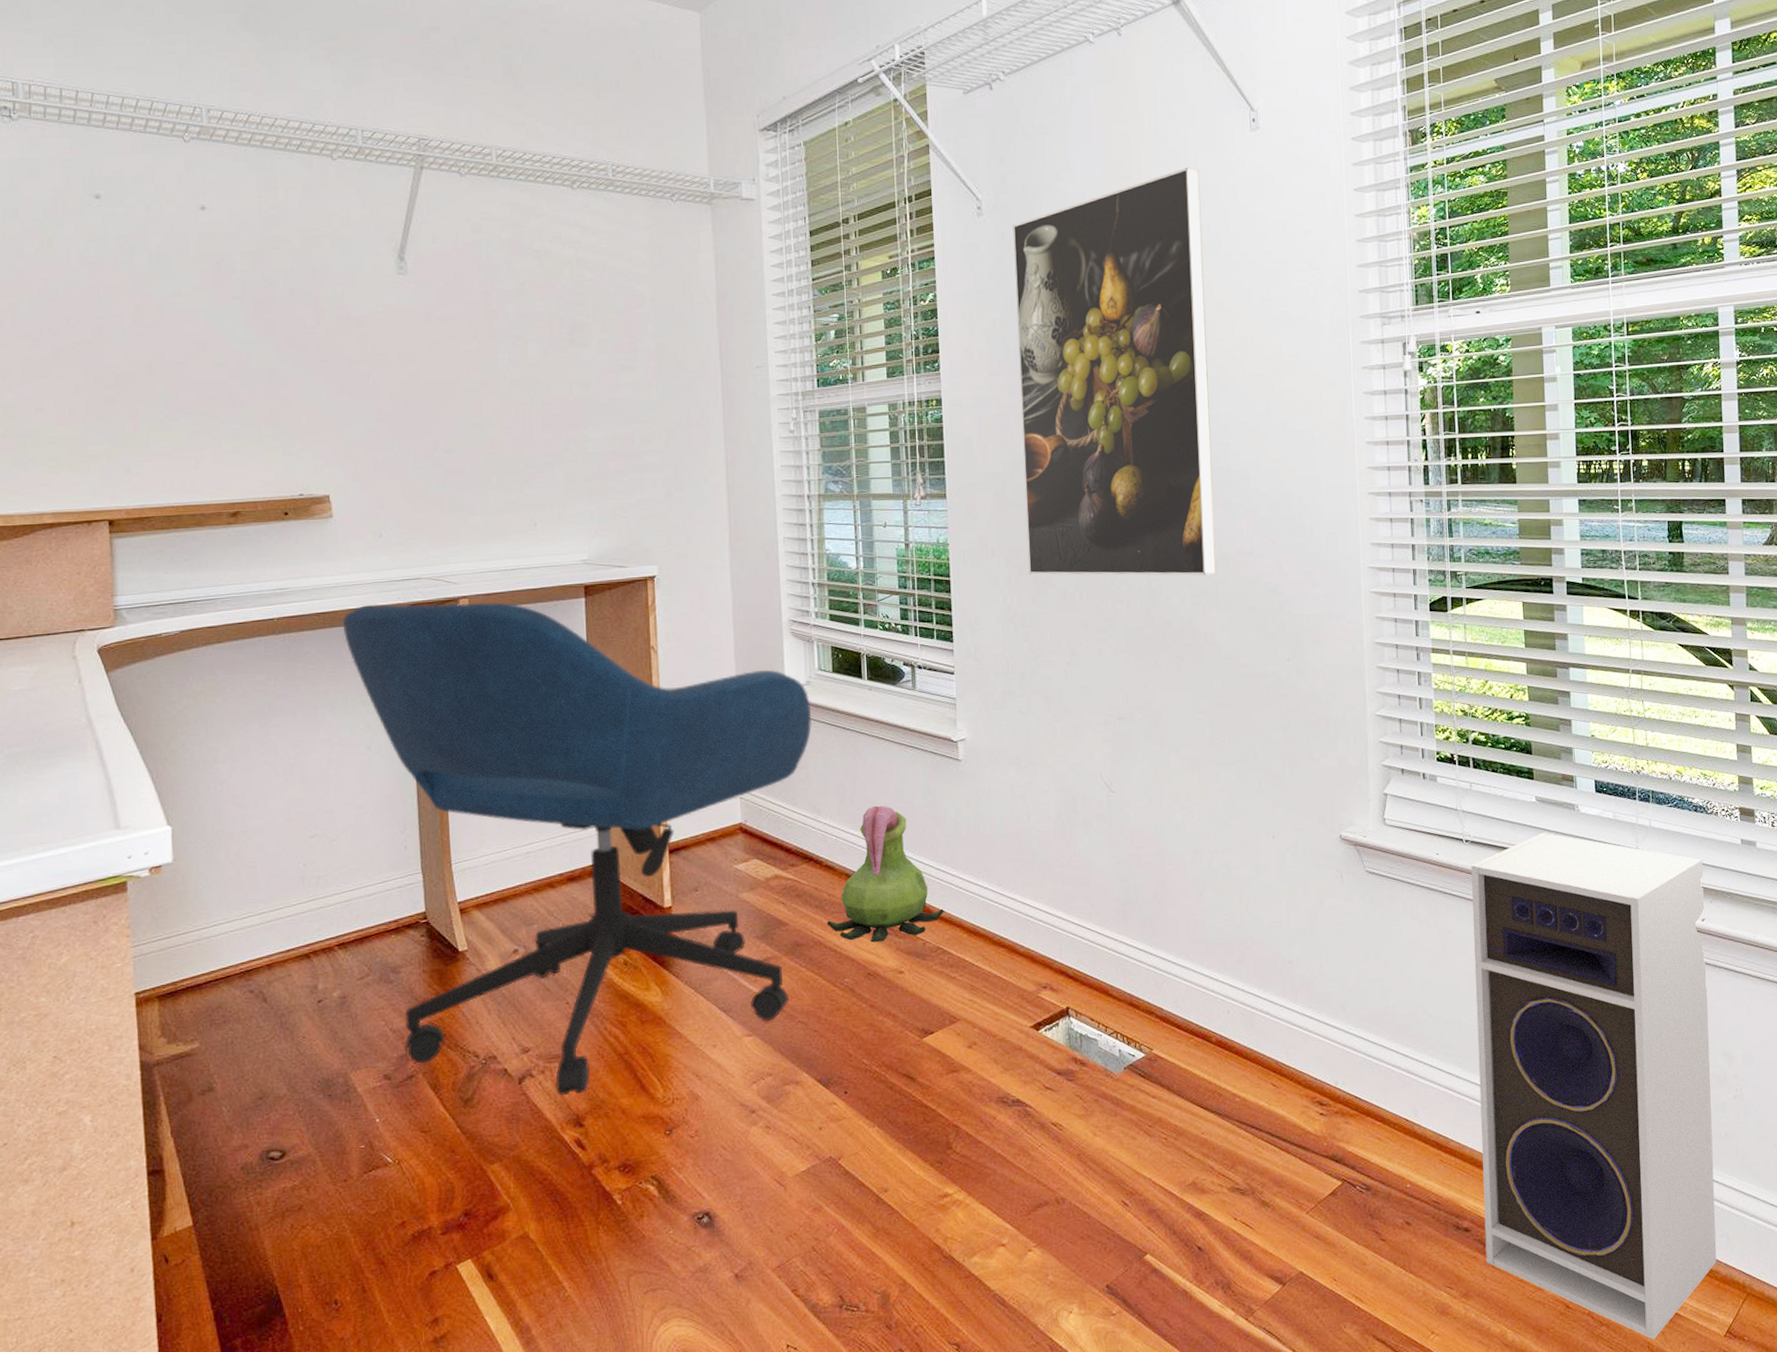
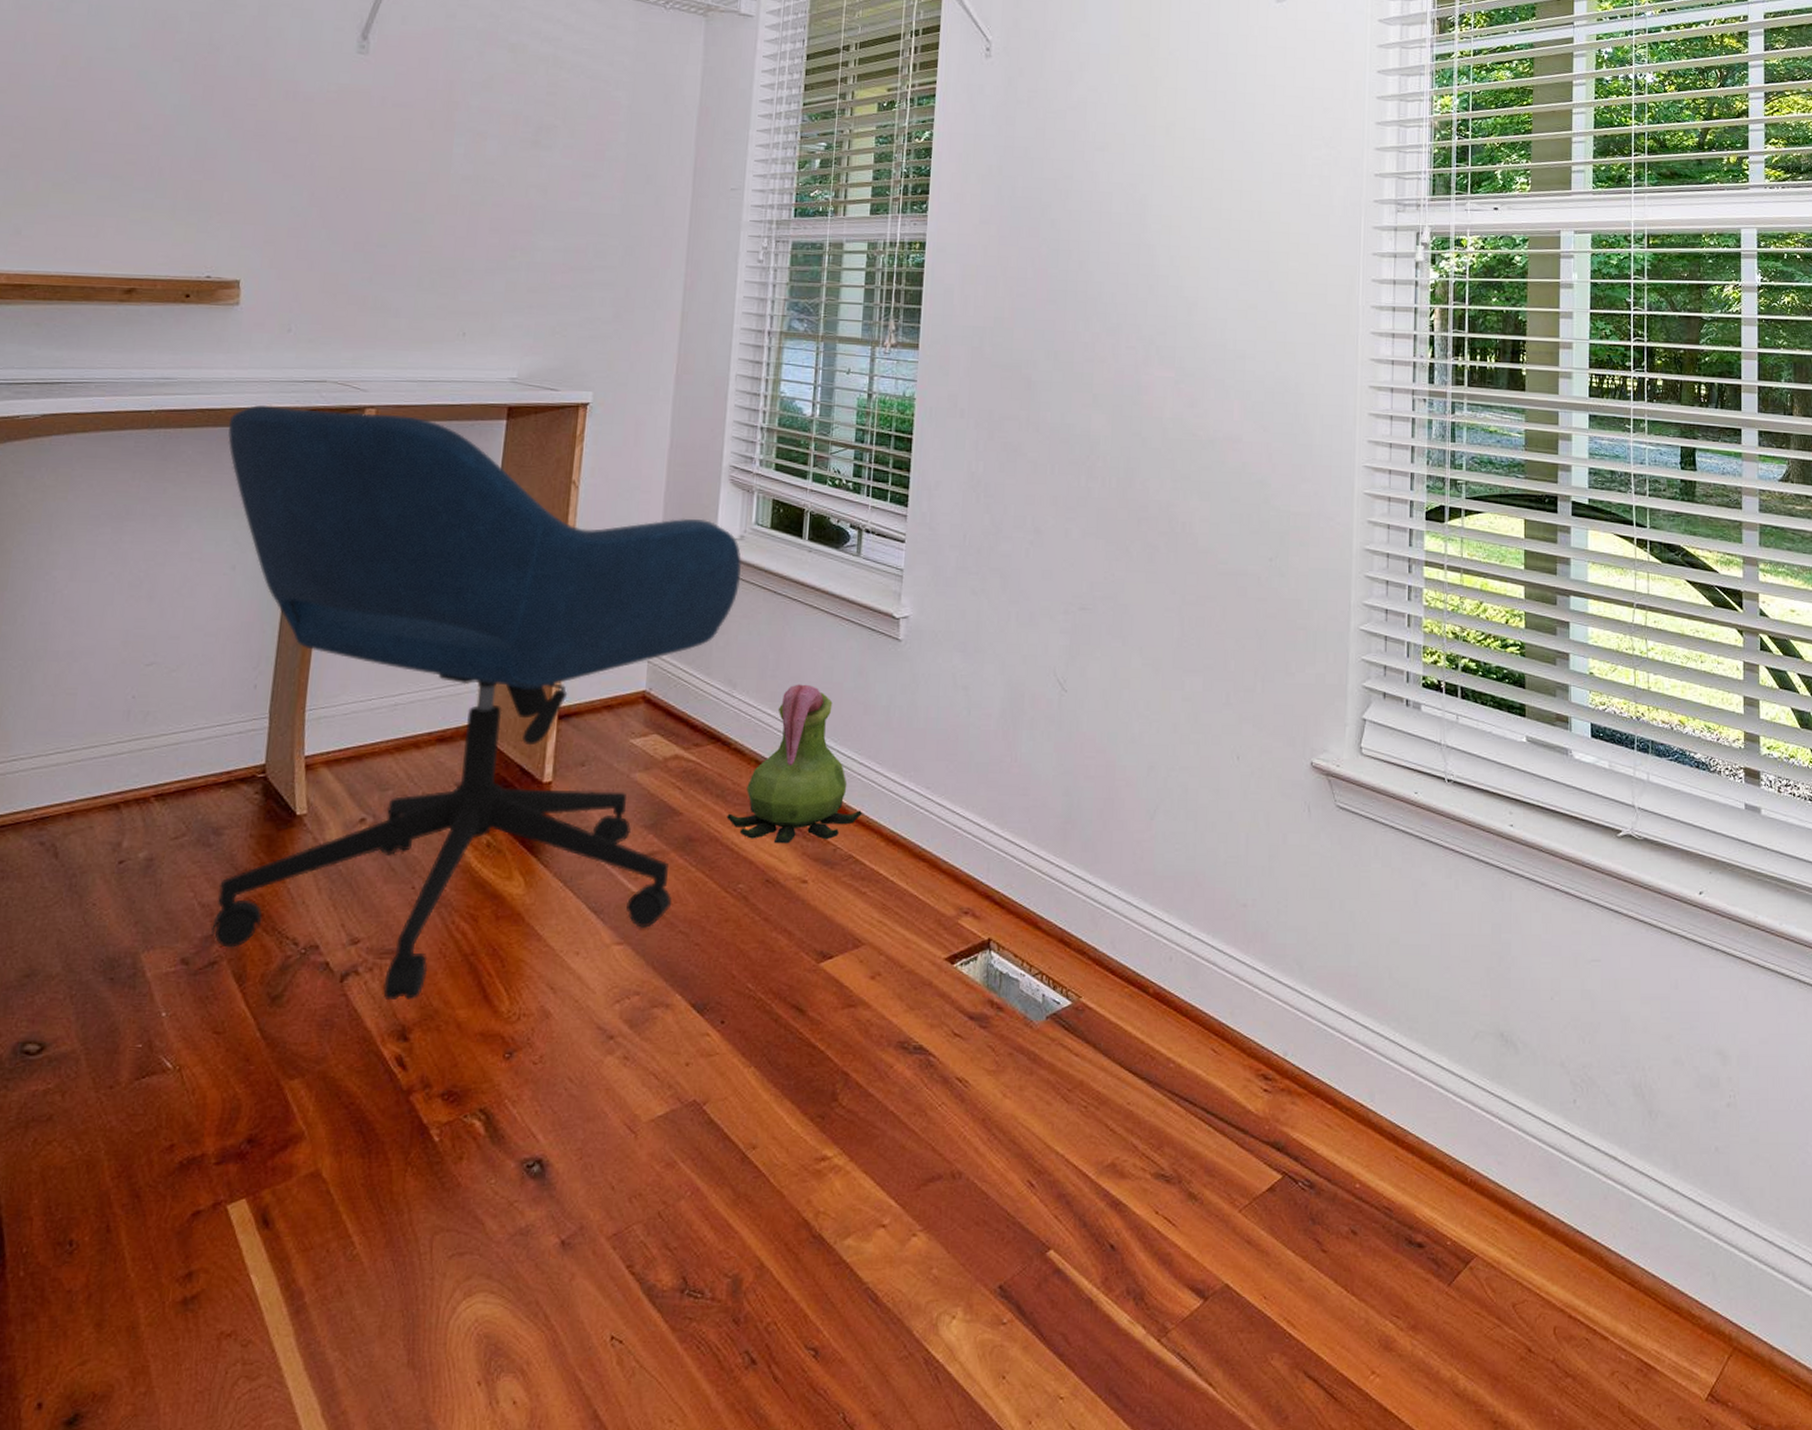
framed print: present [1012,167,1217,576] -> none [998,31,1220,460]
speaker: present [1471,832,1717,1339] -> none [1440,777,1703,1398]

